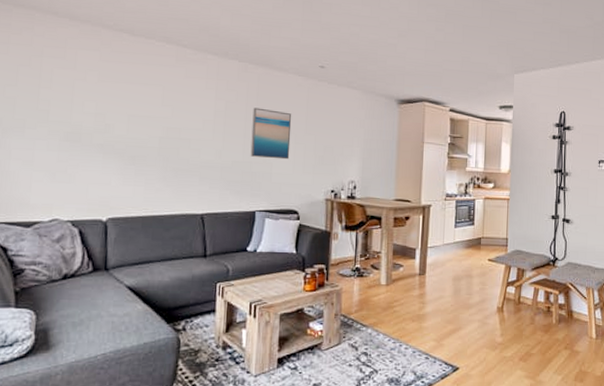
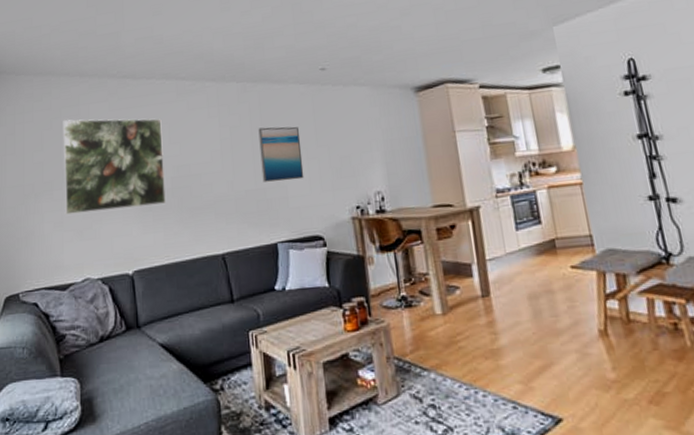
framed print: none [37,60,156,160] -> present [63,118,166,215]

